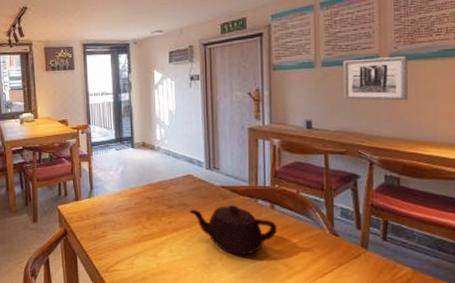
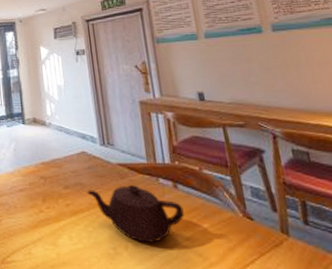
wall art: present [342,55,407,101] -> none [225,25,300,70]

